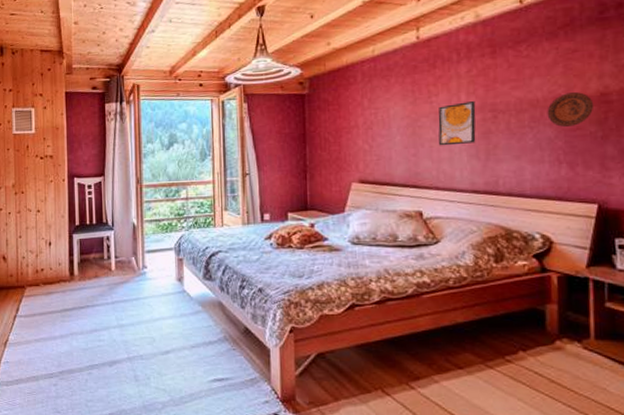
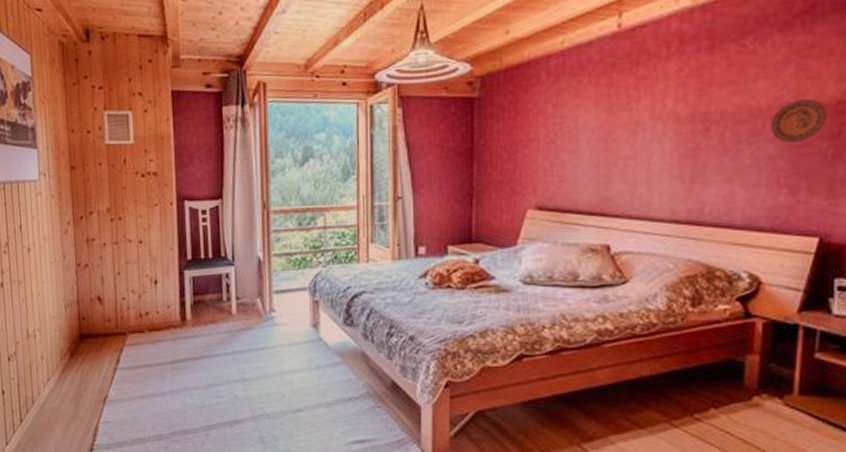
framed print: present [438,100,476,146] -> none [636,108,684,165]

